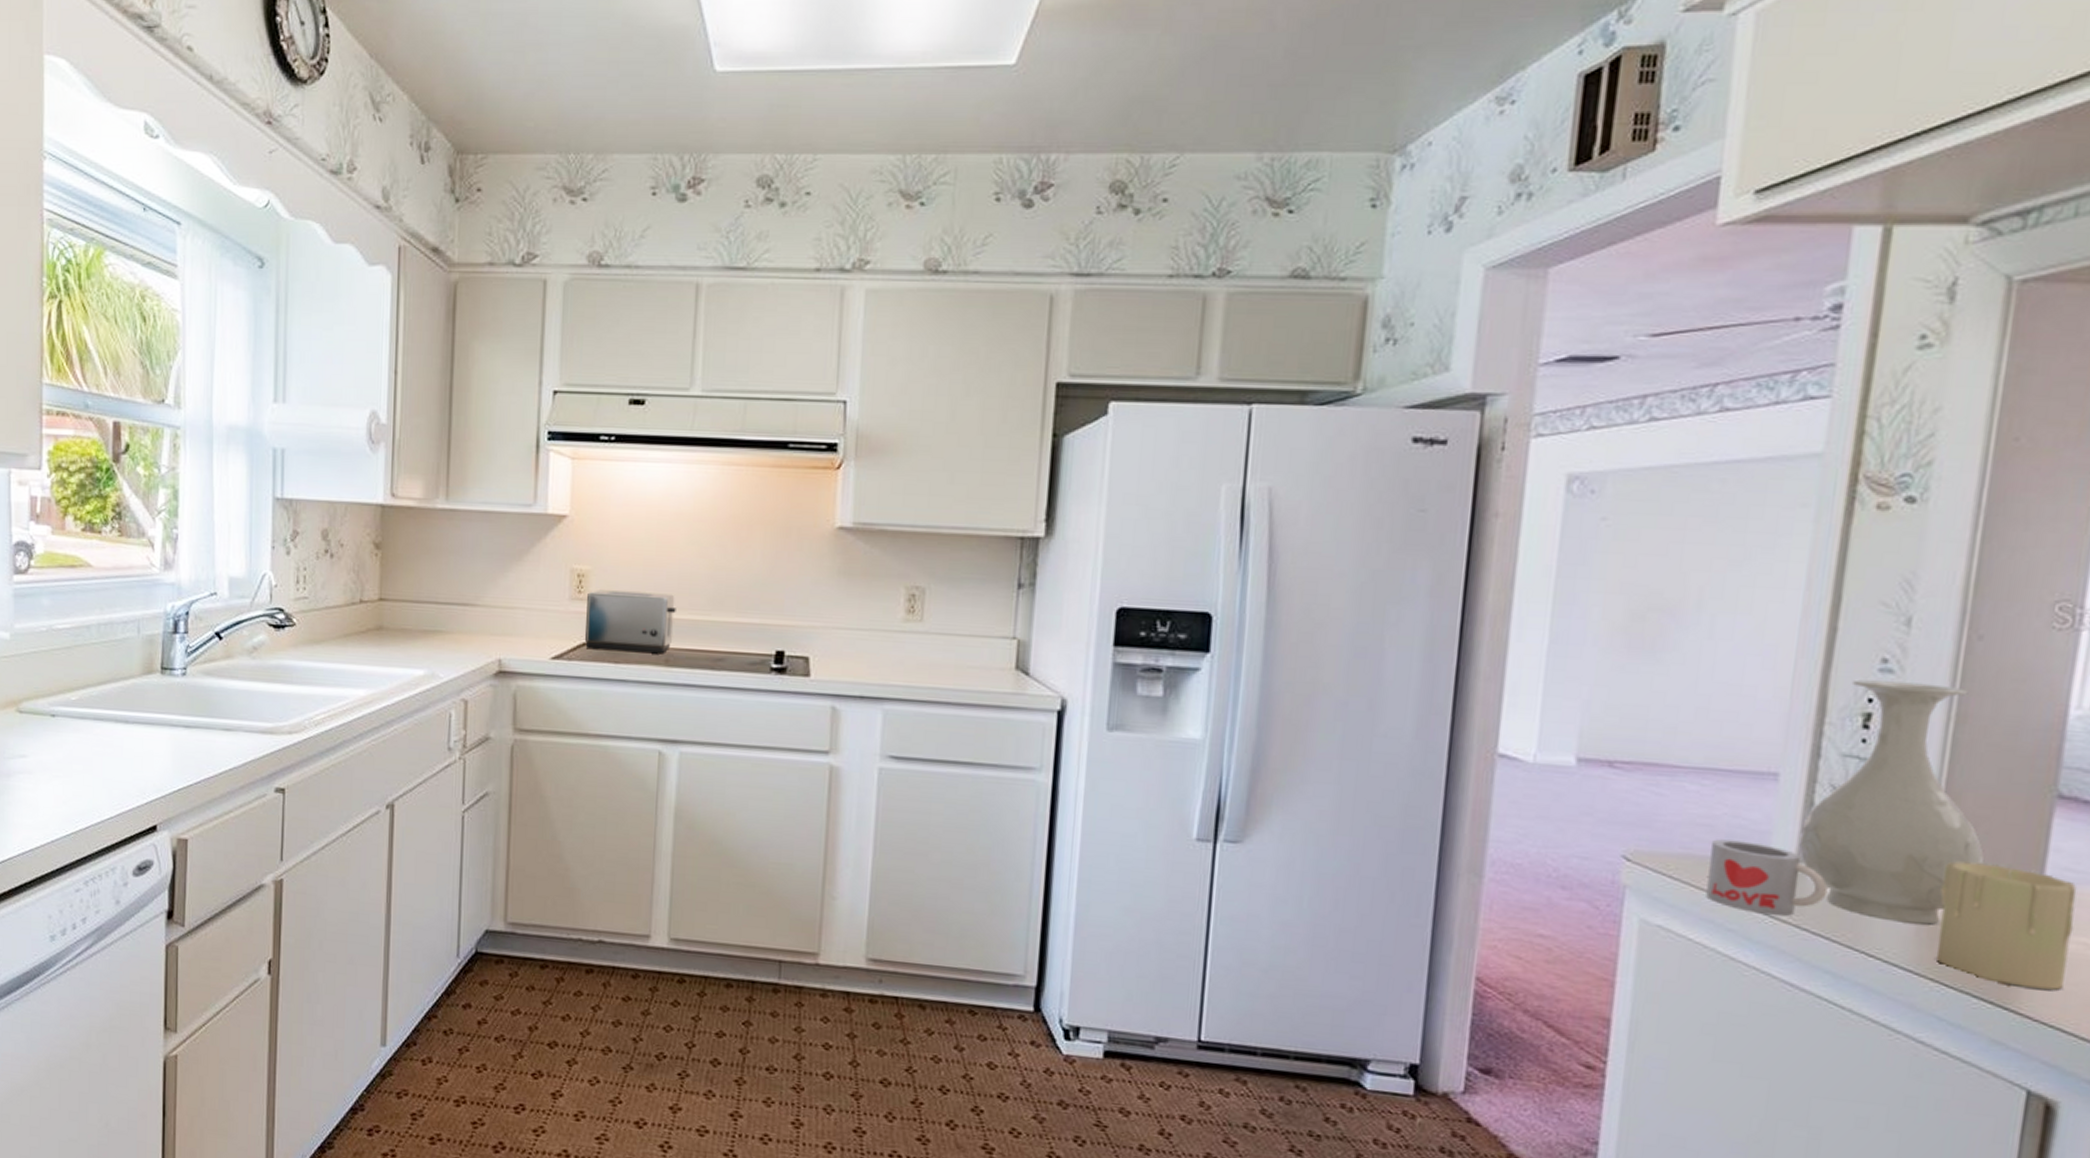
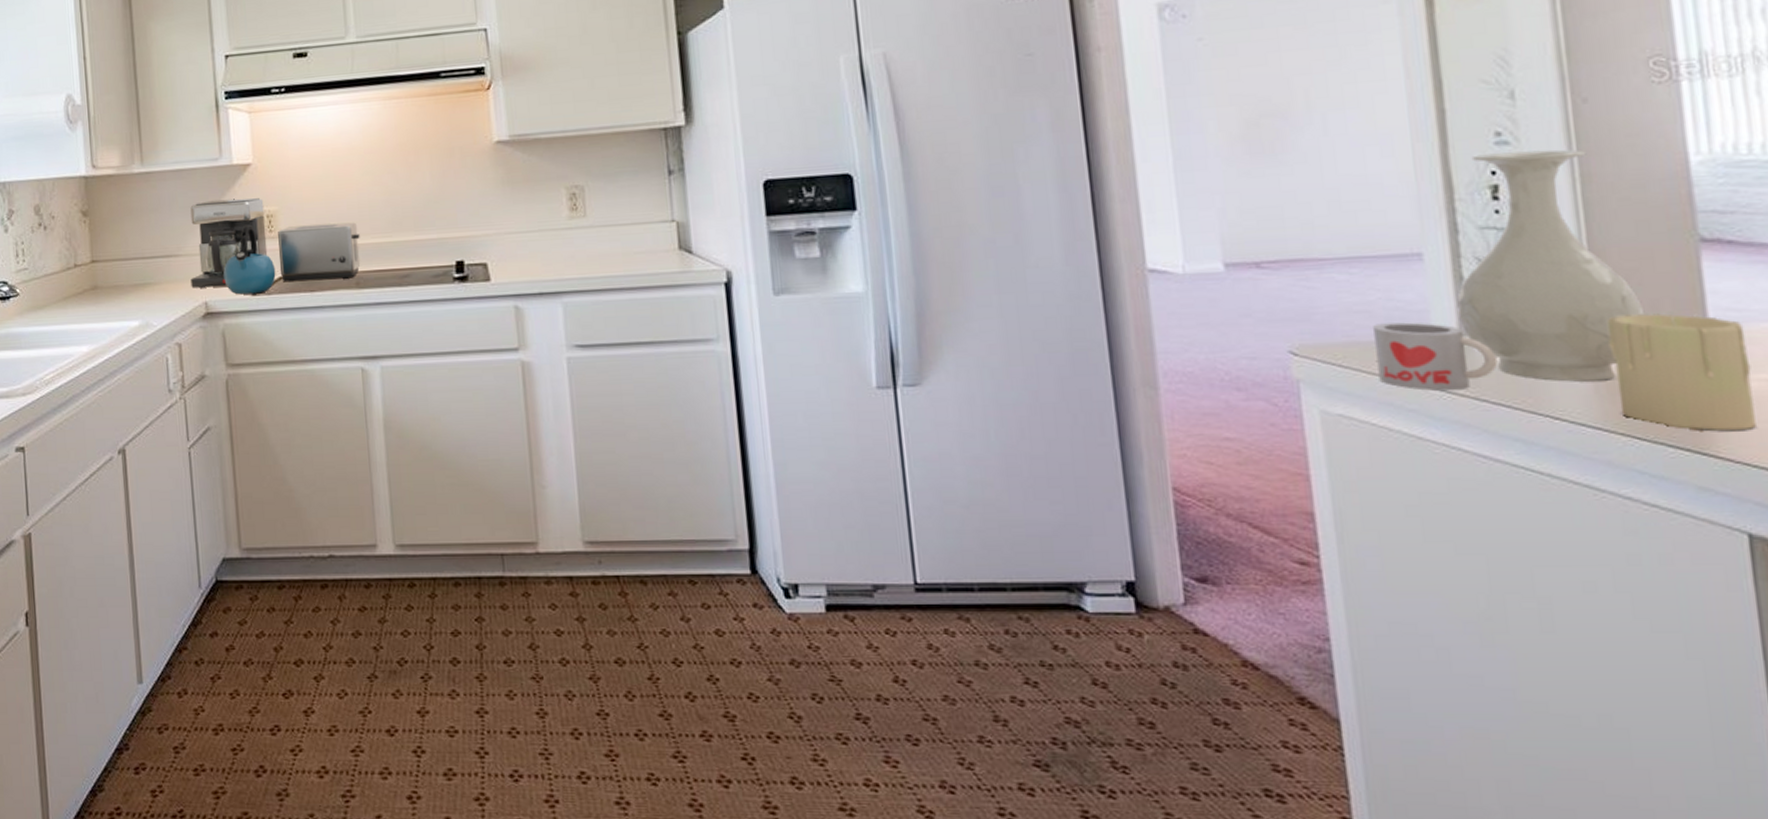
coffee maker: none [486,550,576,645] -> present [190,198,268,288]
kettle: none [522,581,580,658] -> present [223,224,276,295]

